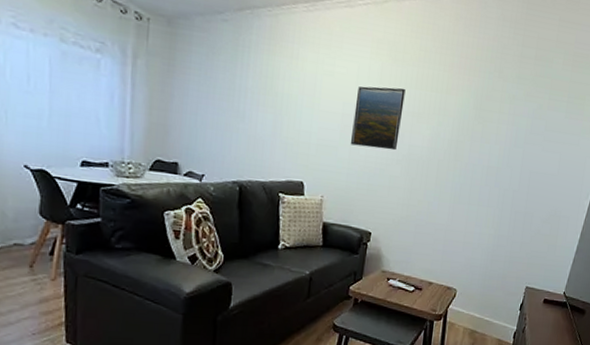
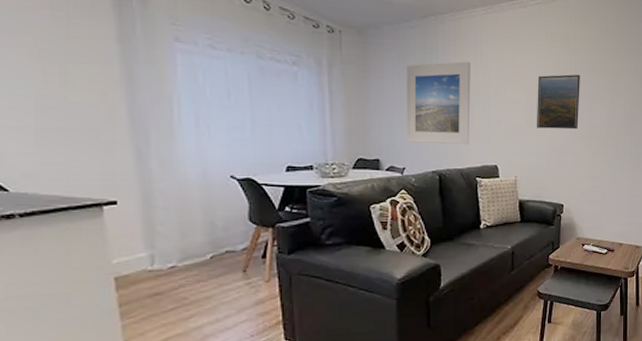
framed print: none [208,62,285,157] -> present [406,61,471,145]

